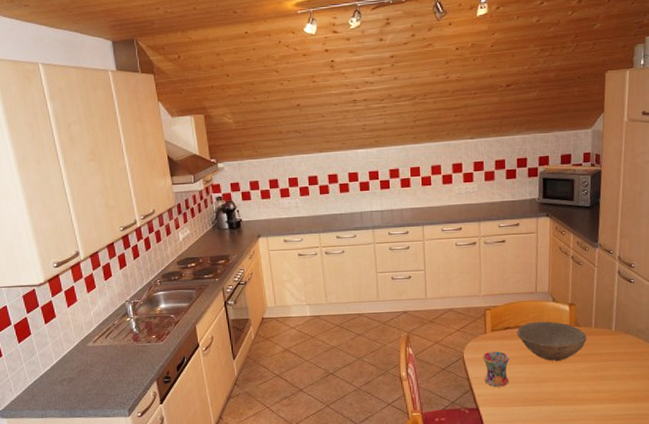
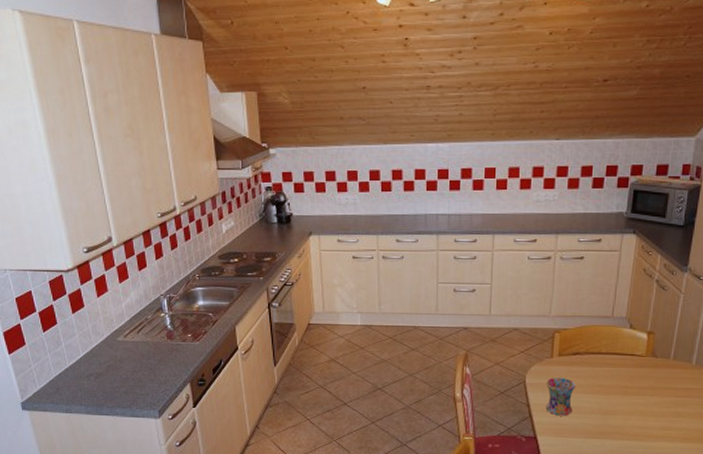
bowl: present [516,321,587,361] -> none [586,348,663,393]

